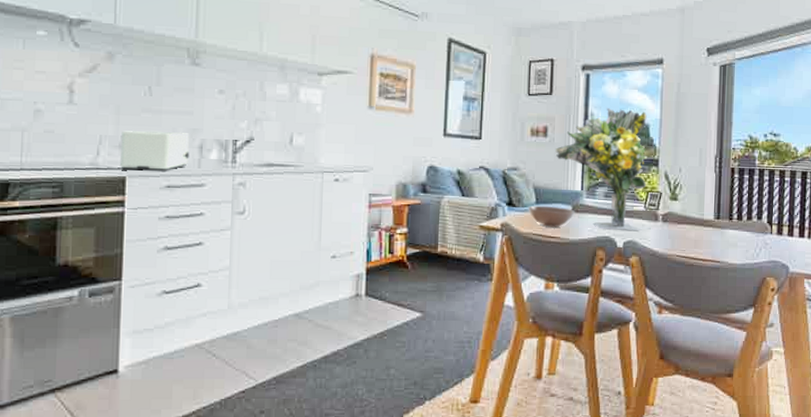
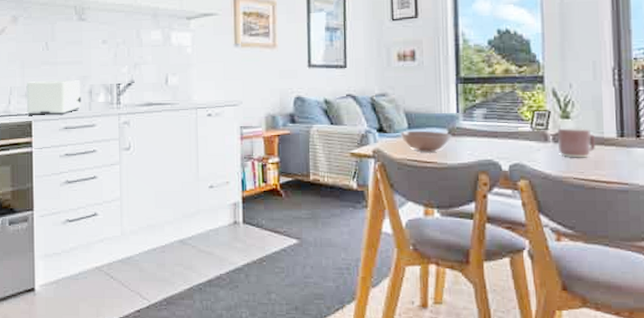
bouquet: present [555,108,648,230] -> none [425,25,531,152]
mug: none [665,208,696,237] -> present [557,127,595,158]

